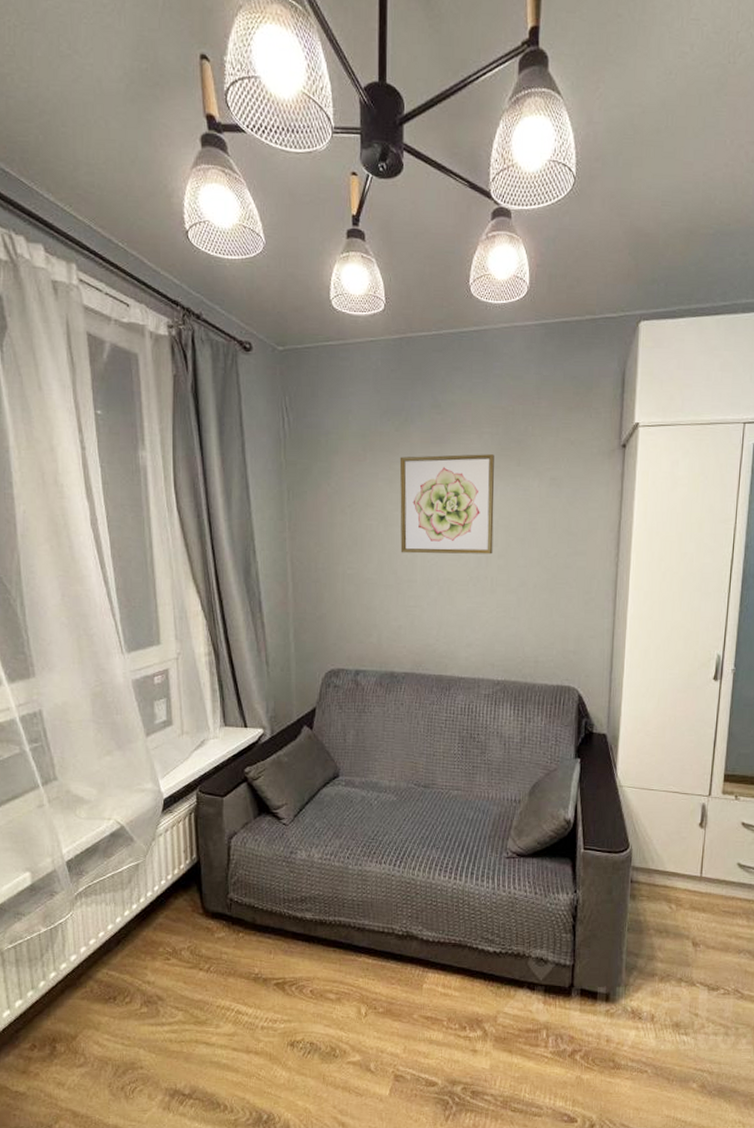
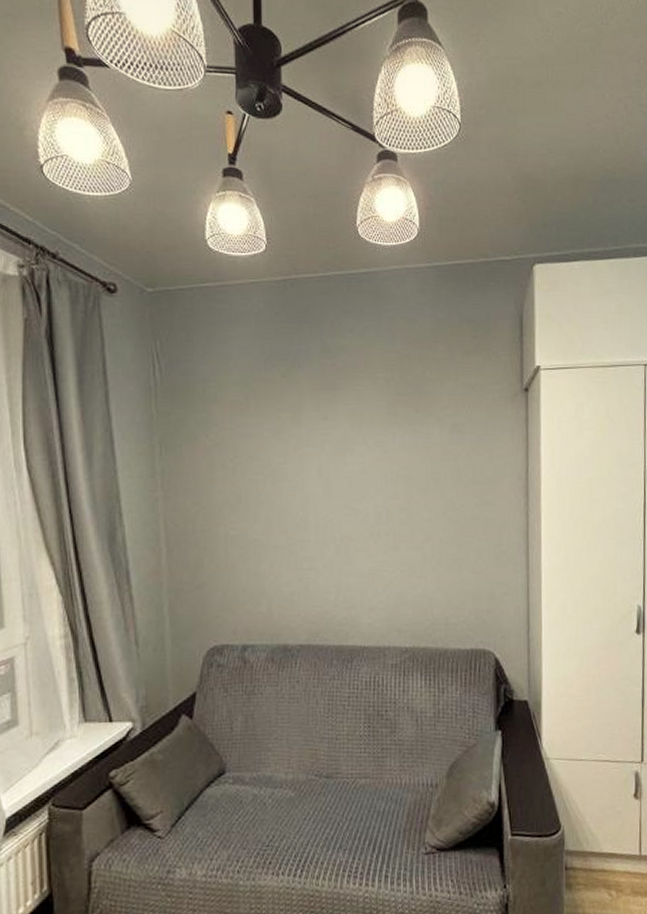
wall art: present [399,454,495,554] -> none [287,400,394,510]

